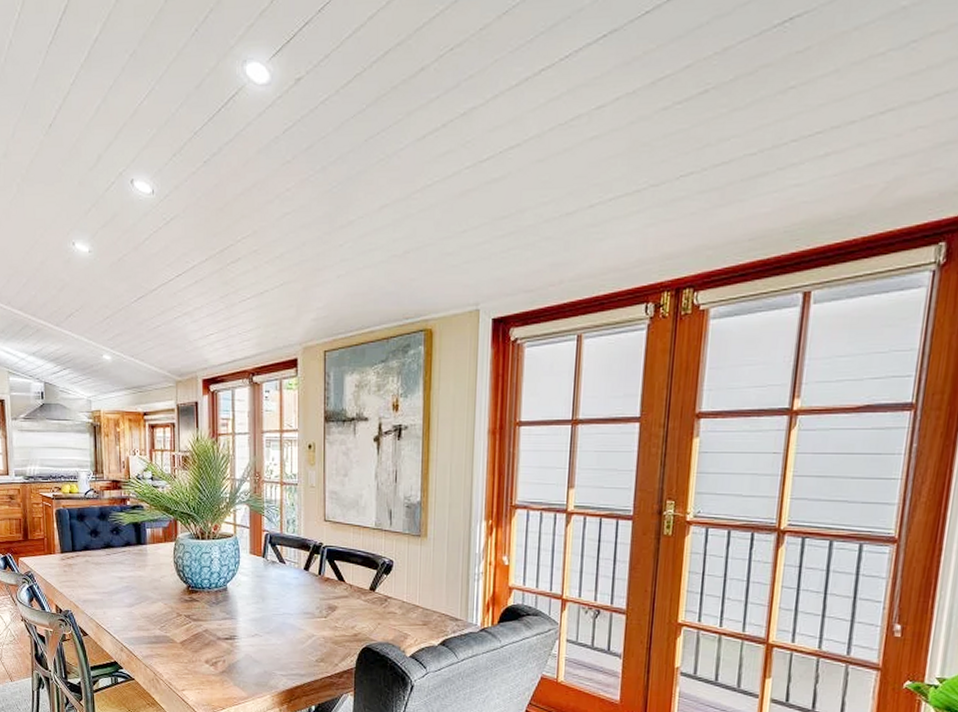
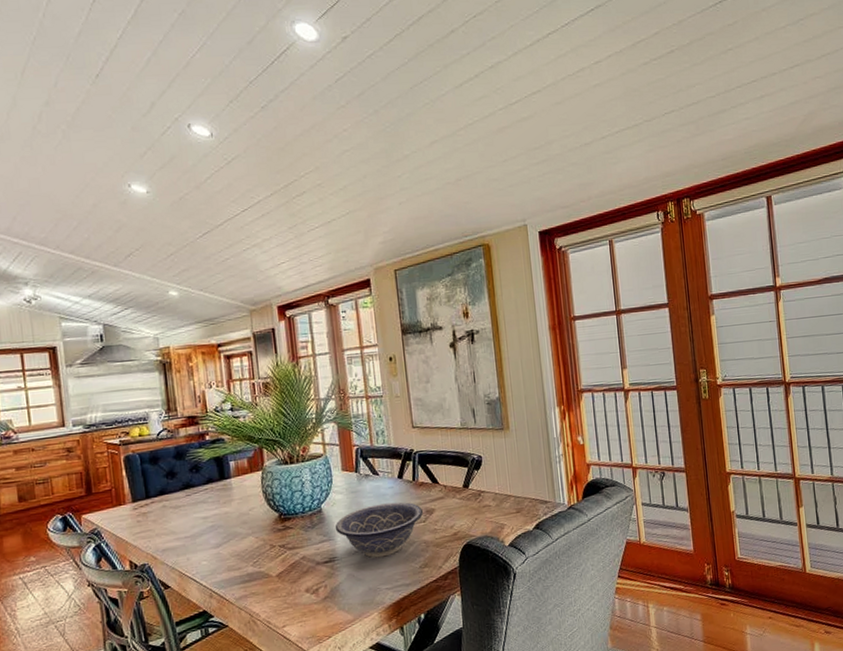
decorative bowl: none [238,592,326,644] -> present [335,502,424,558]

